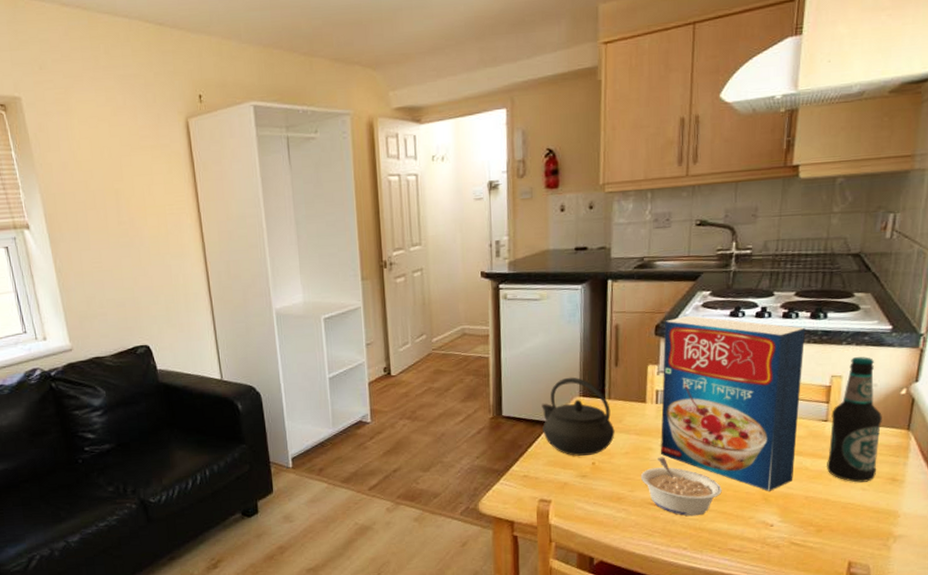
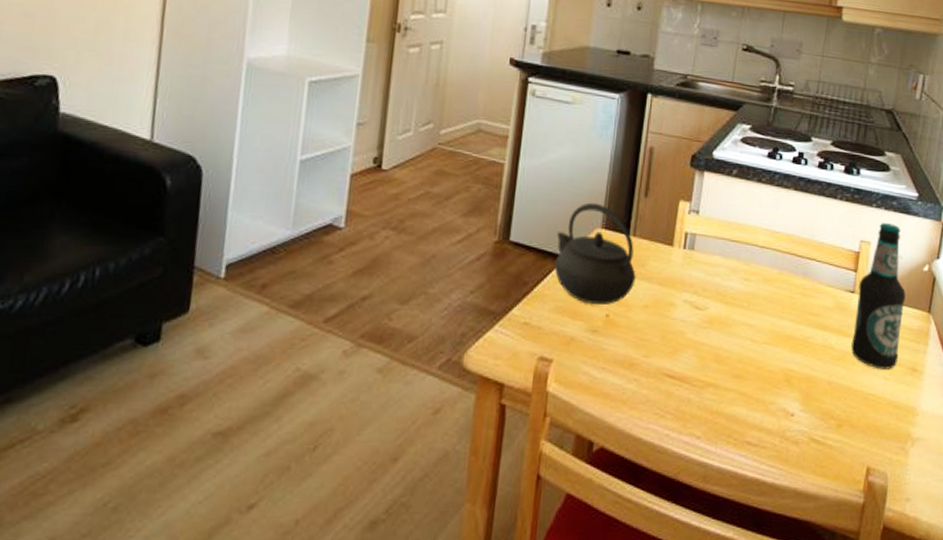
legume: present [640,457,722,517] -> none [658,316,744,396]
cereal box: present [661,316,806,491] -> none [683,149,839,371]

